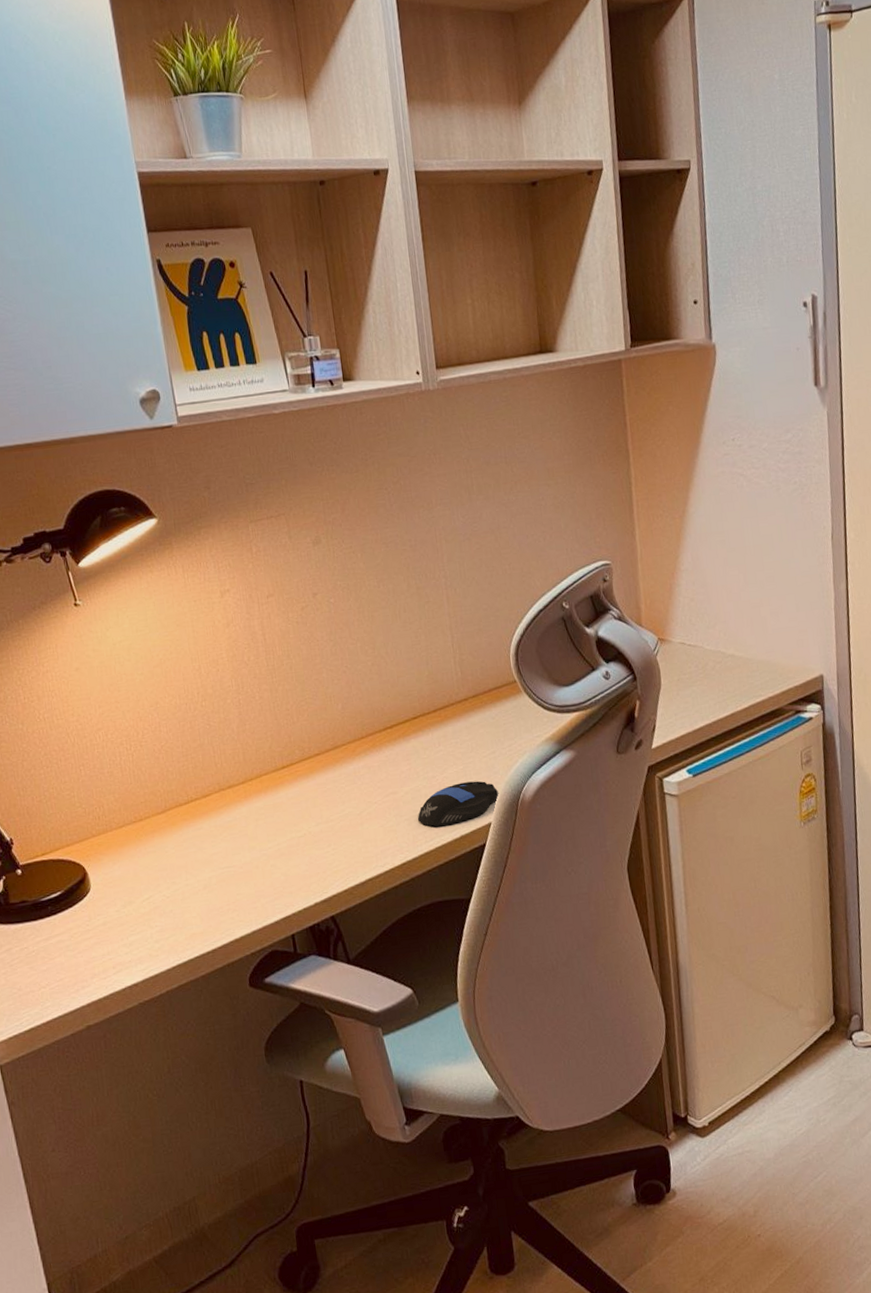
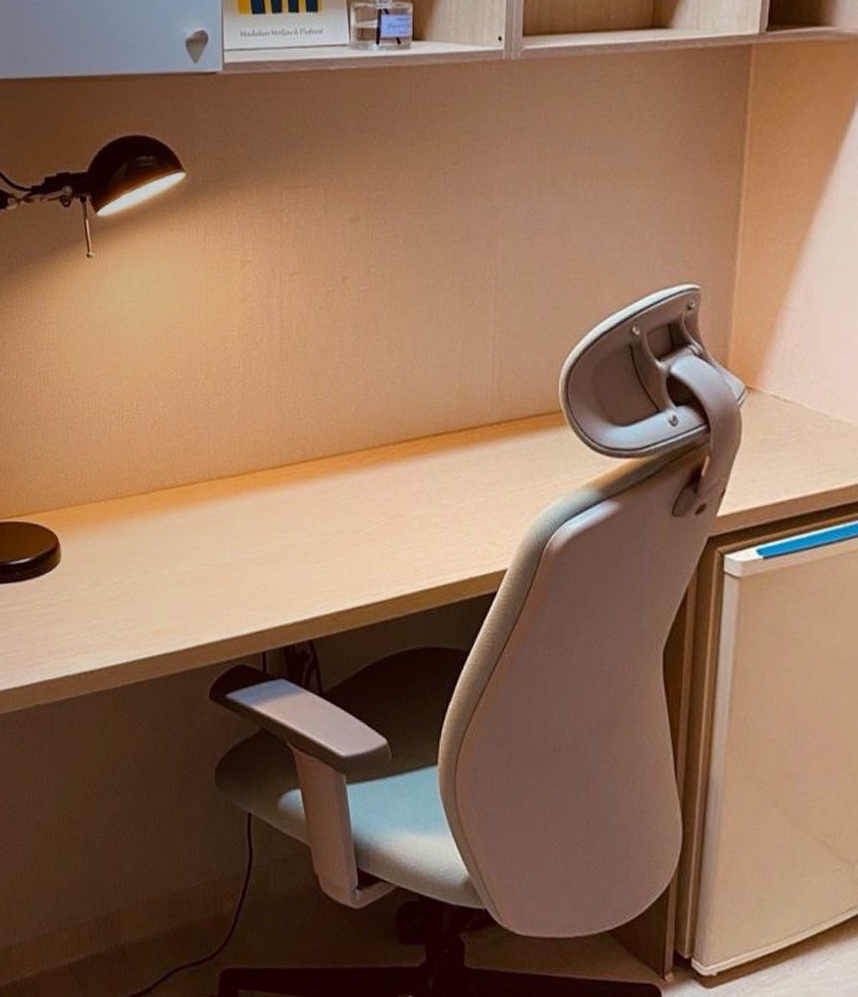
computer mouse: present [417,781,498,827] -> none [422,517,520,563]

